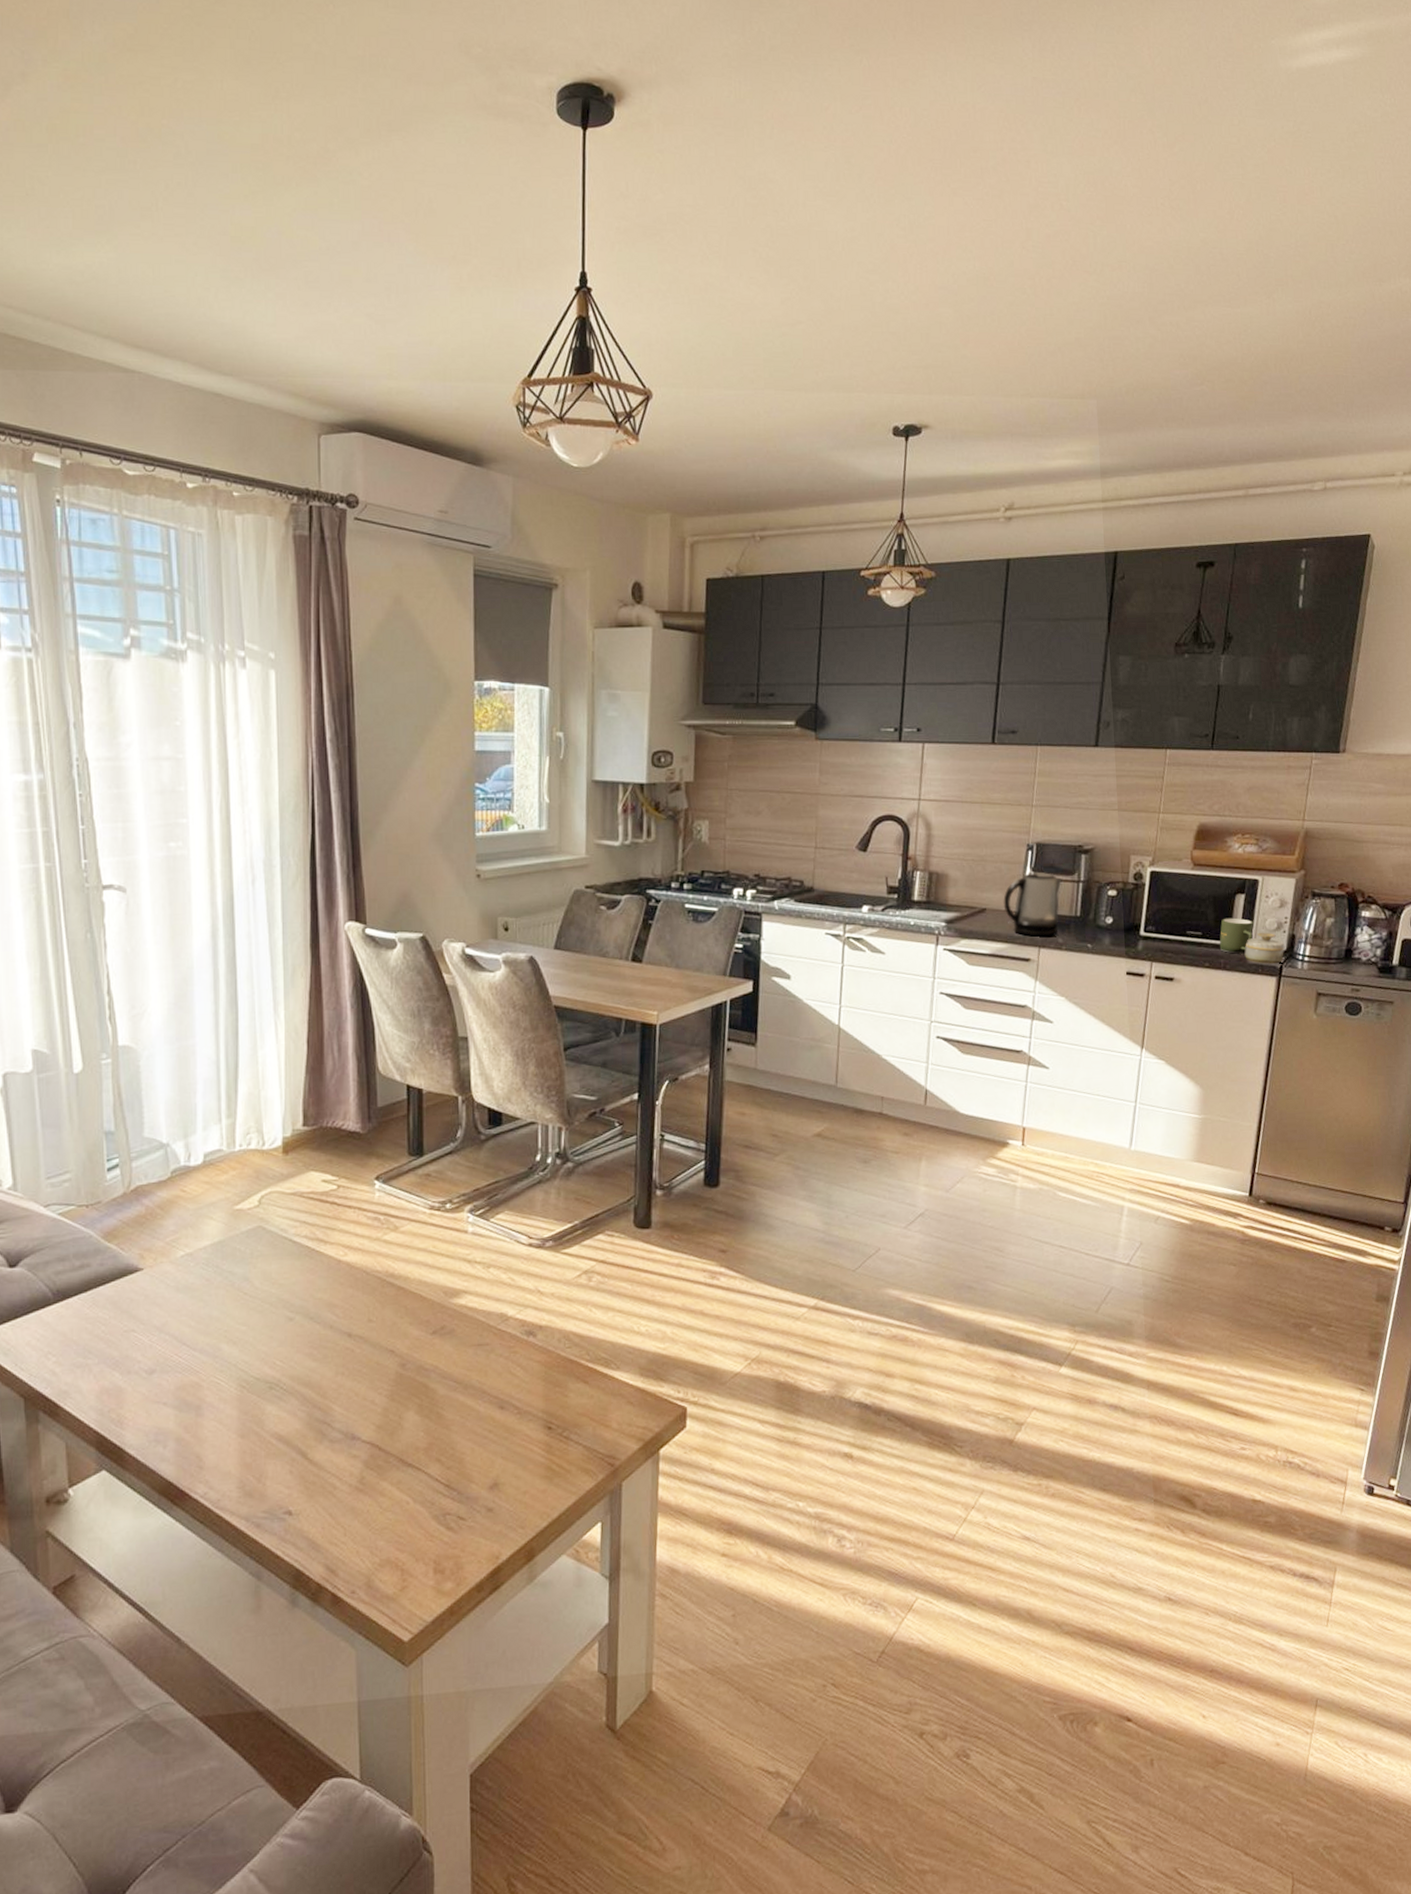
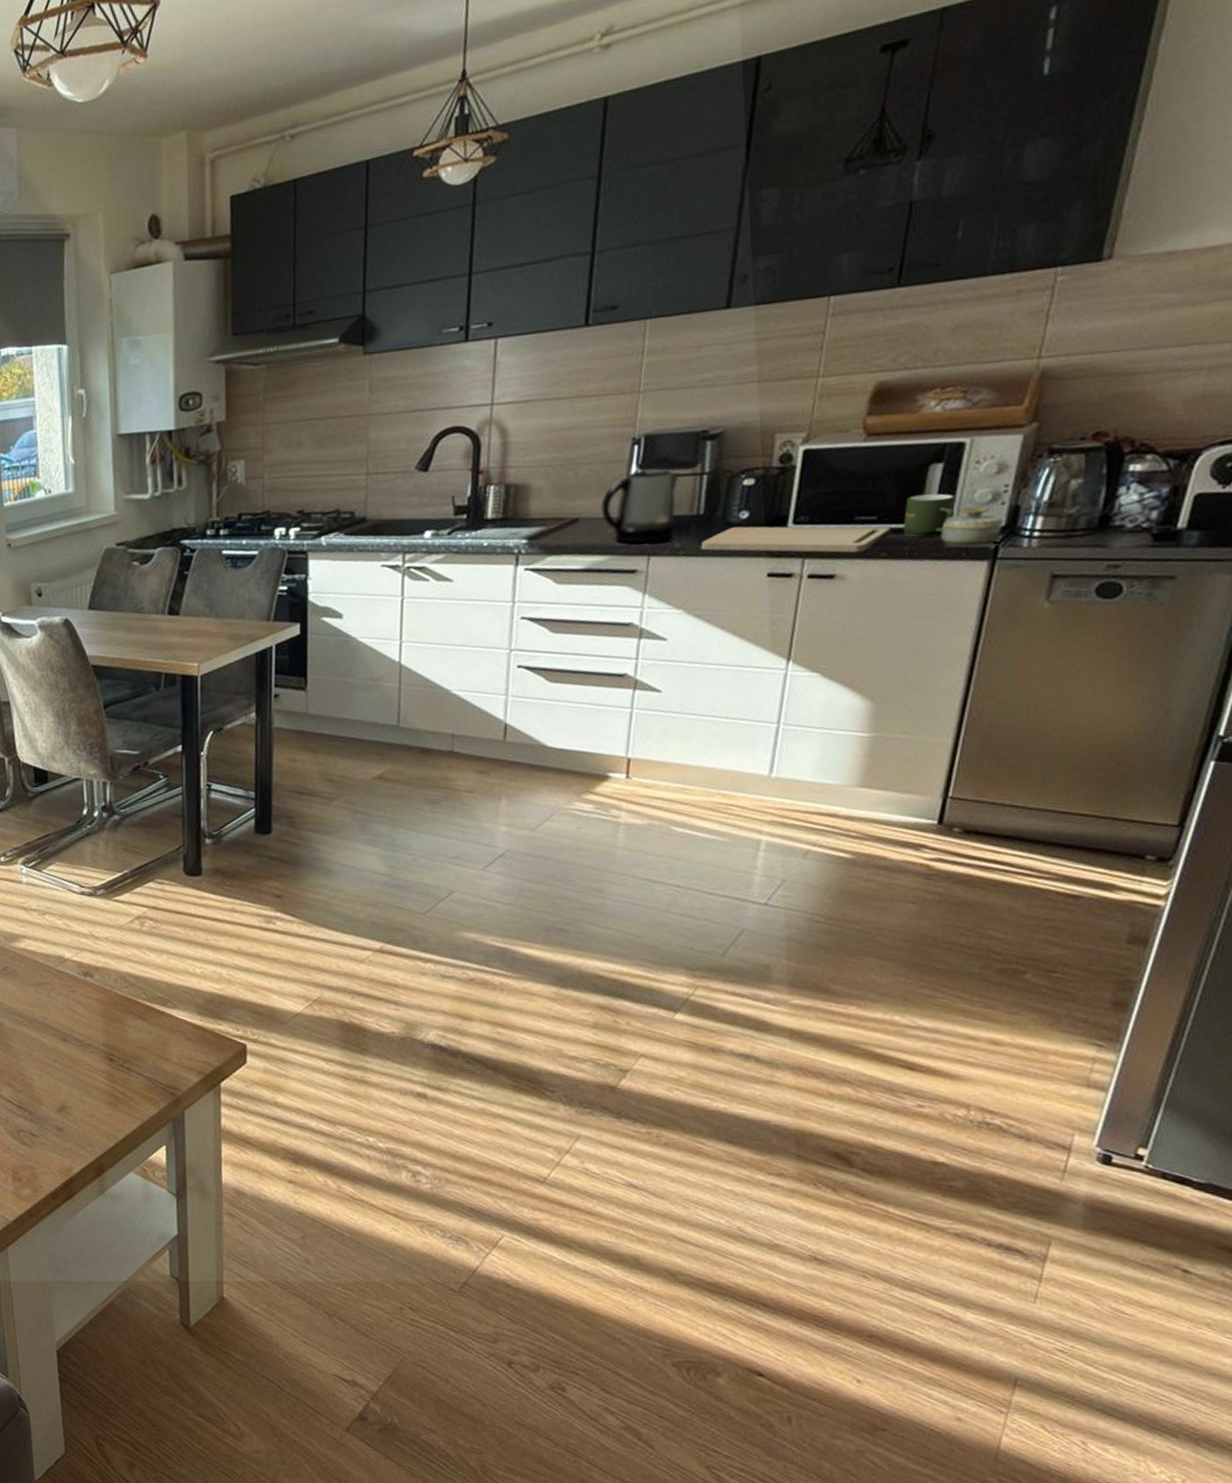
cutting board: none [1077,930,1211,961] -> present [700,526,890,553]

